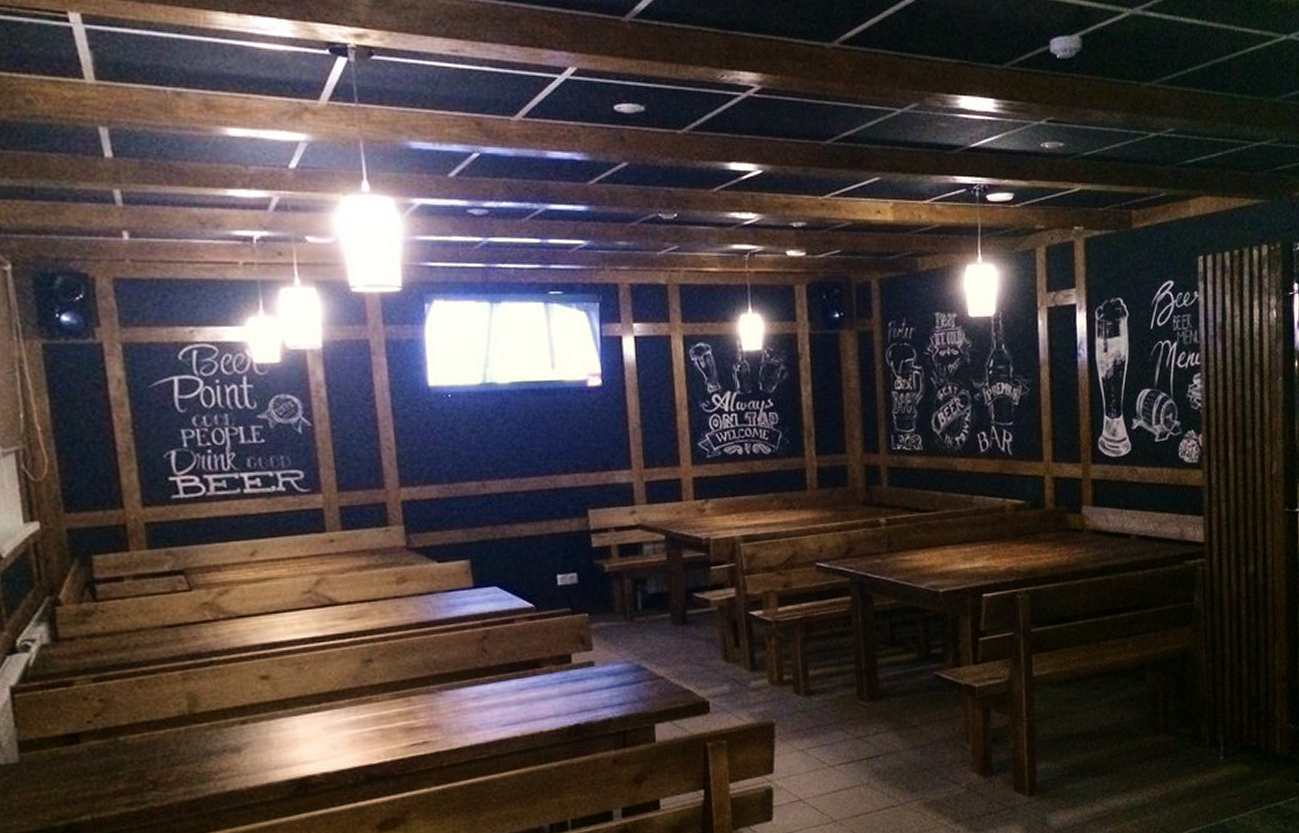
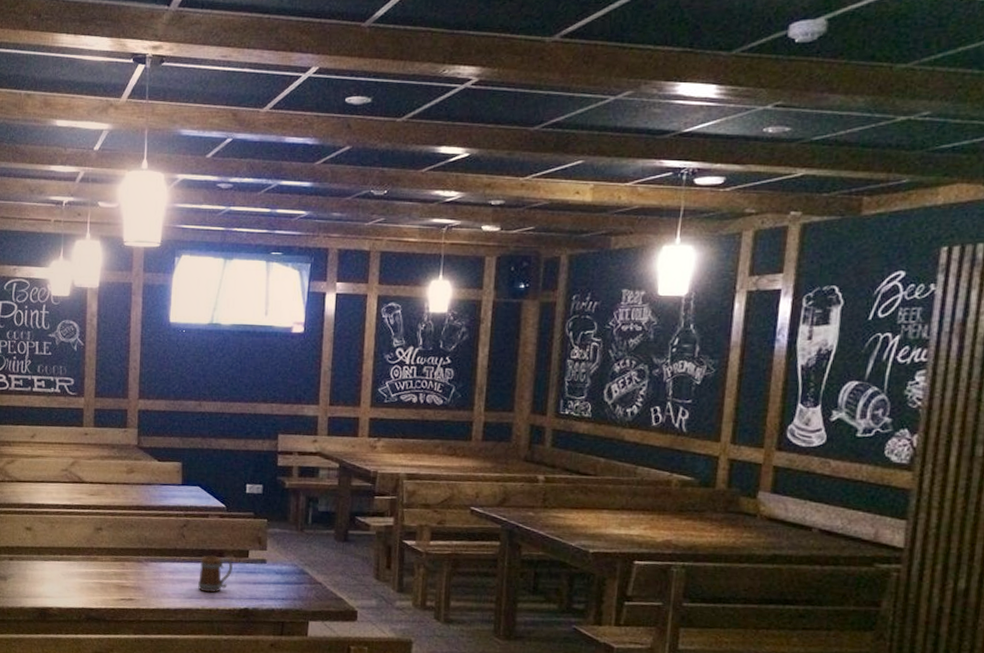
beer mug: none [512,666,554,715] -> present [198,555,233,593]

